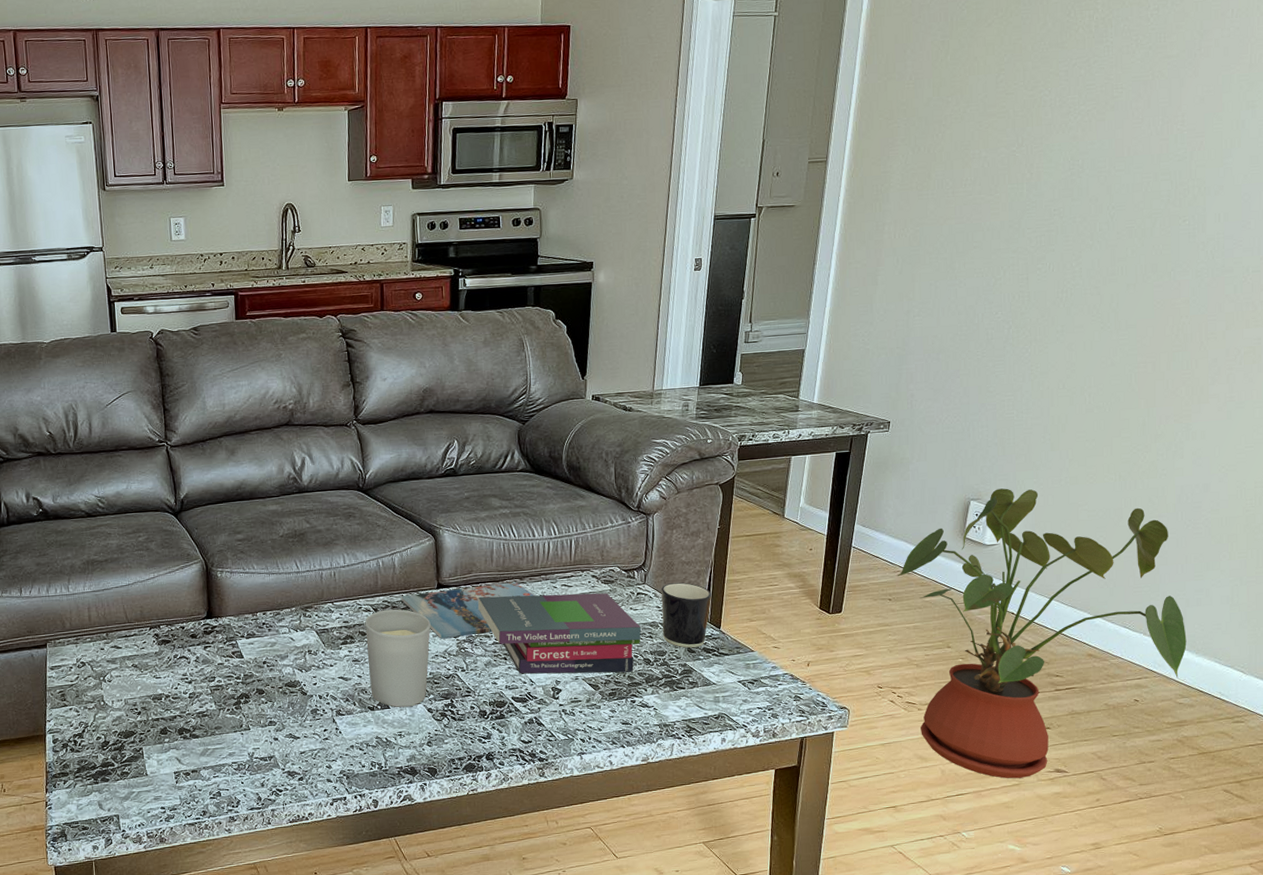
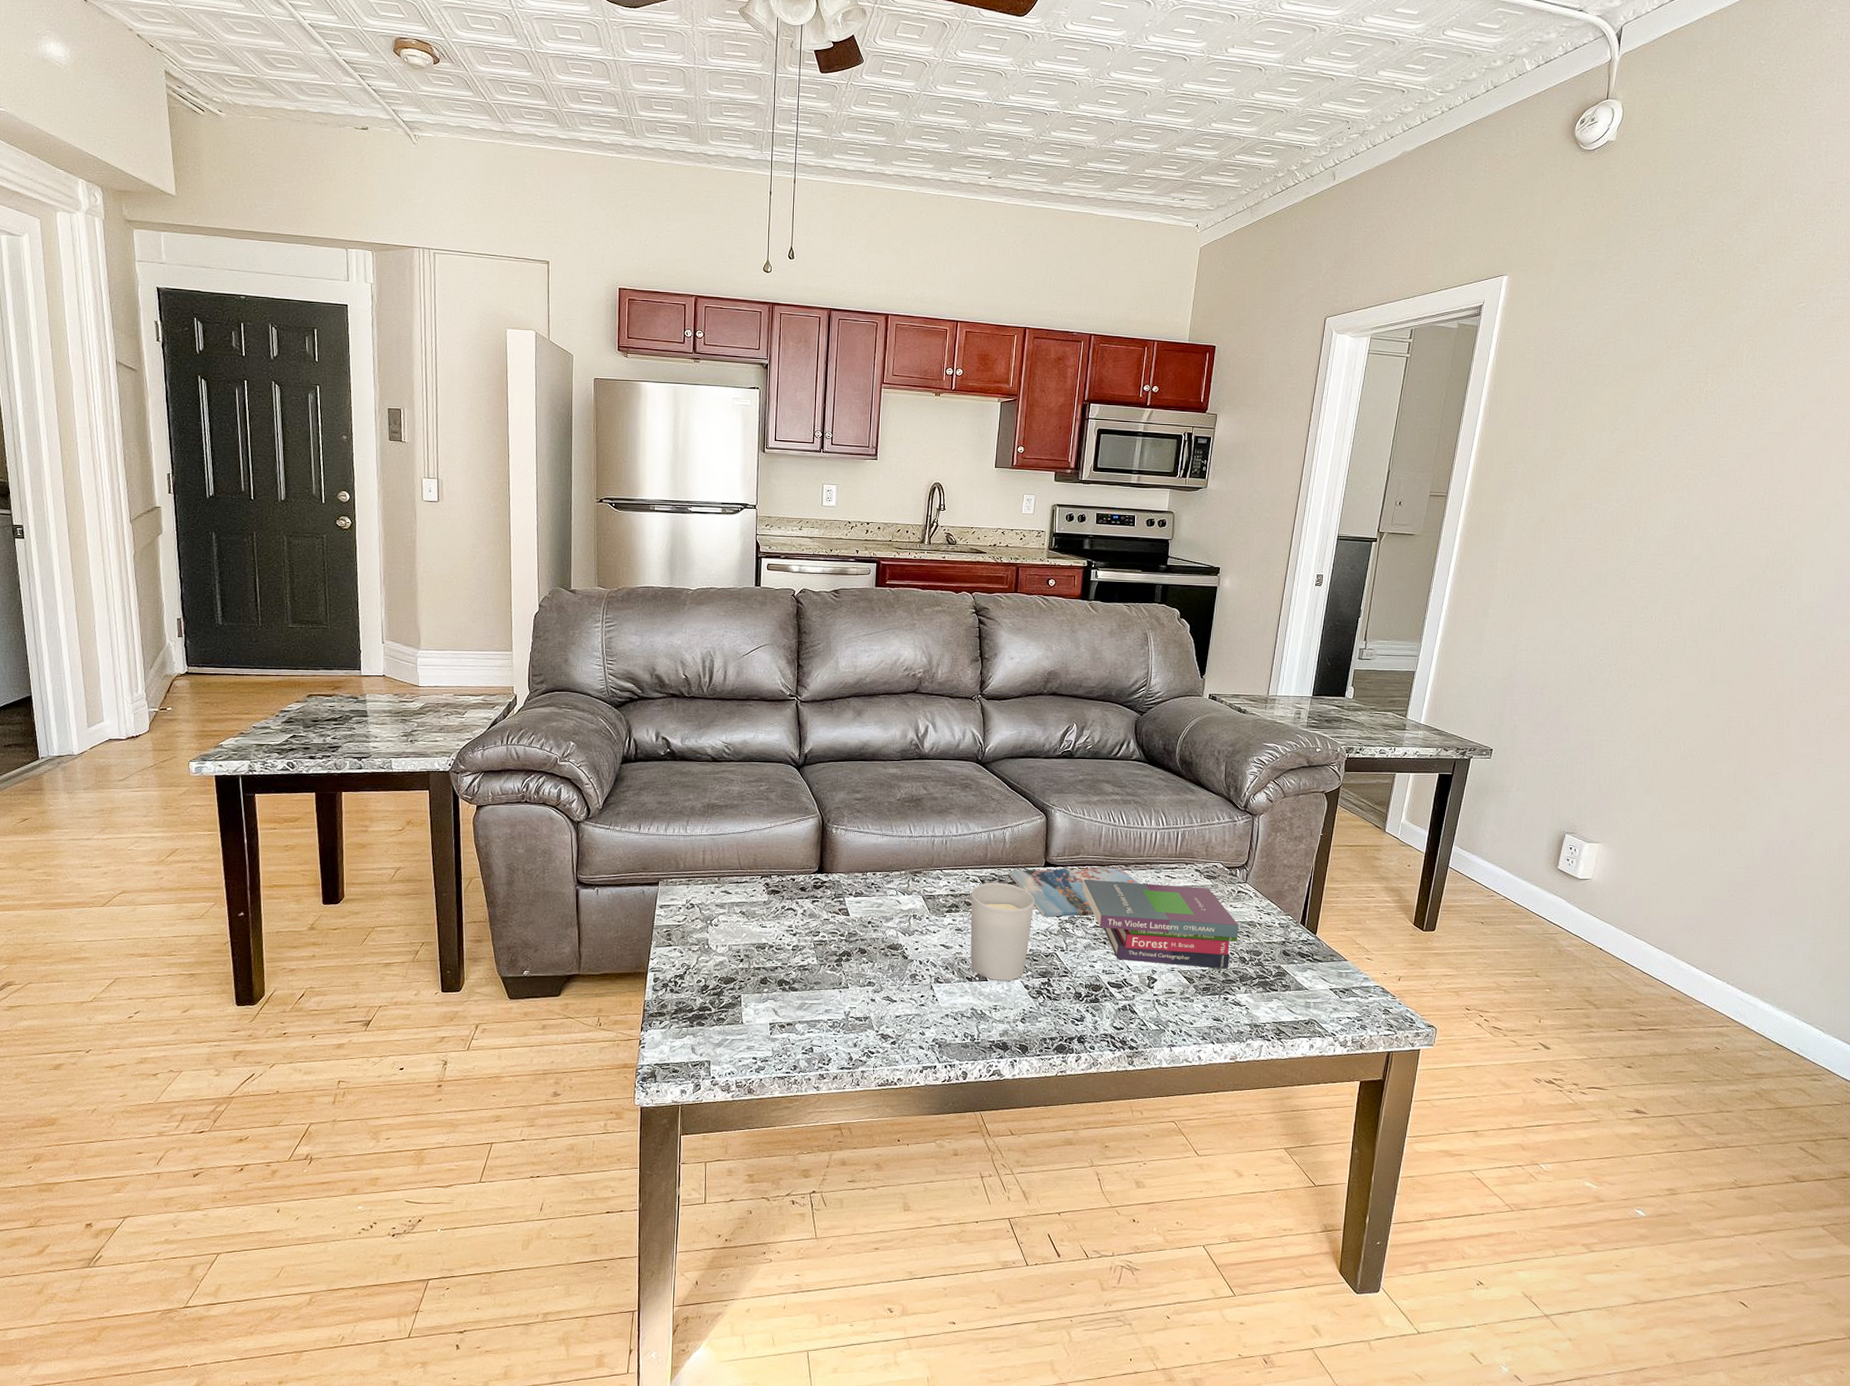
mug: present [661,582,712,648] -> none [1260,885,1310,952]
house plant: present [897,488,1187,779] -> none [1490,825,1768,1115]

